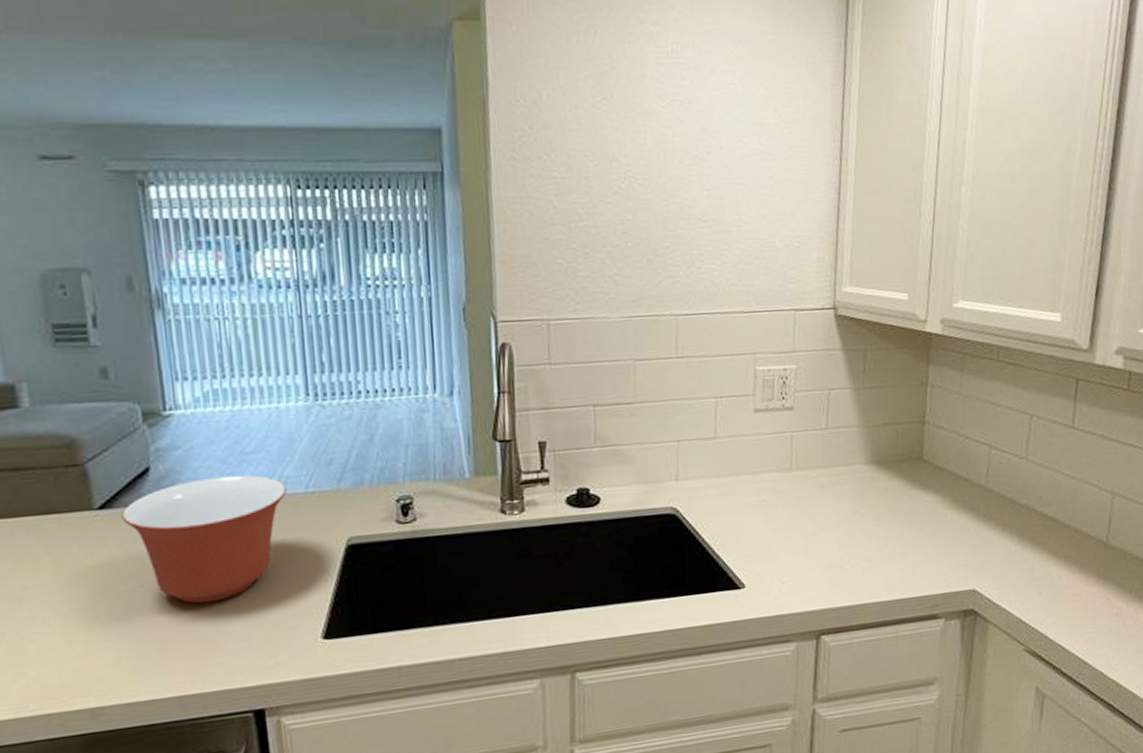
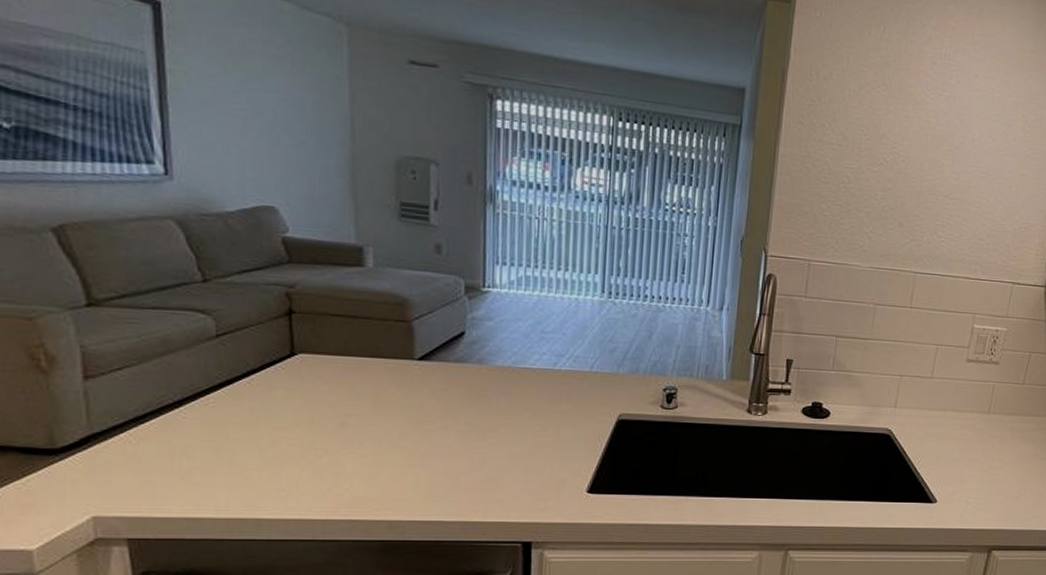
mixing bowl: present [122,475,287,604] -> none [437,347,575,450]

